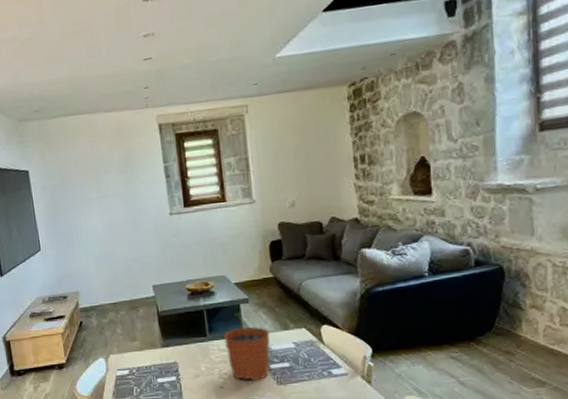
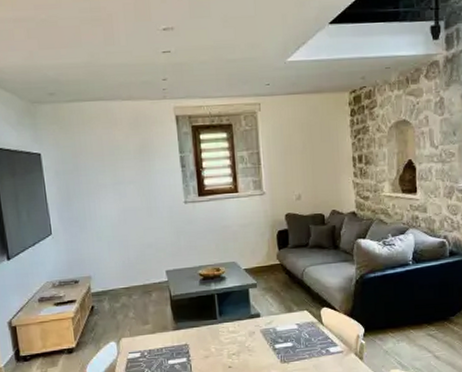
plant pot: present [224,312,270,382] -> none [233,296,276,361]

